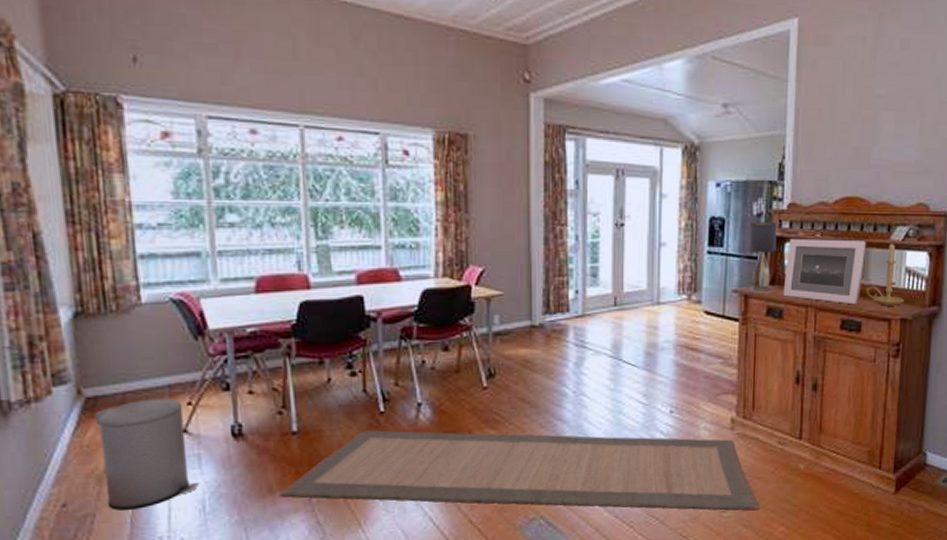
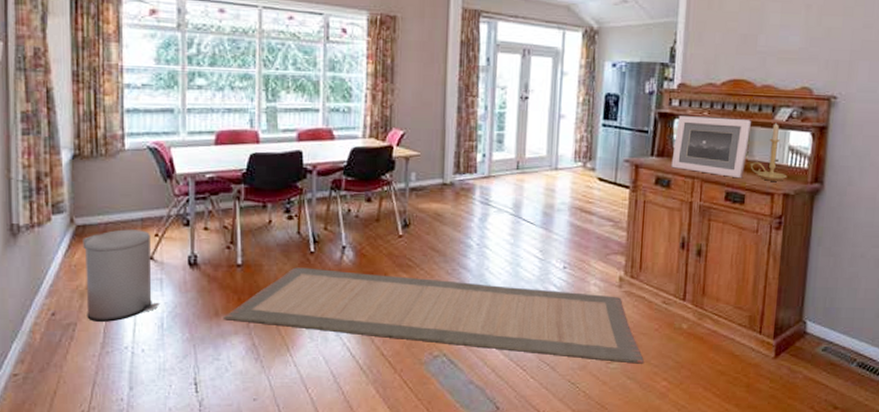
table lamp: present [748,221,777,292] -> none [640,98,668,163]

